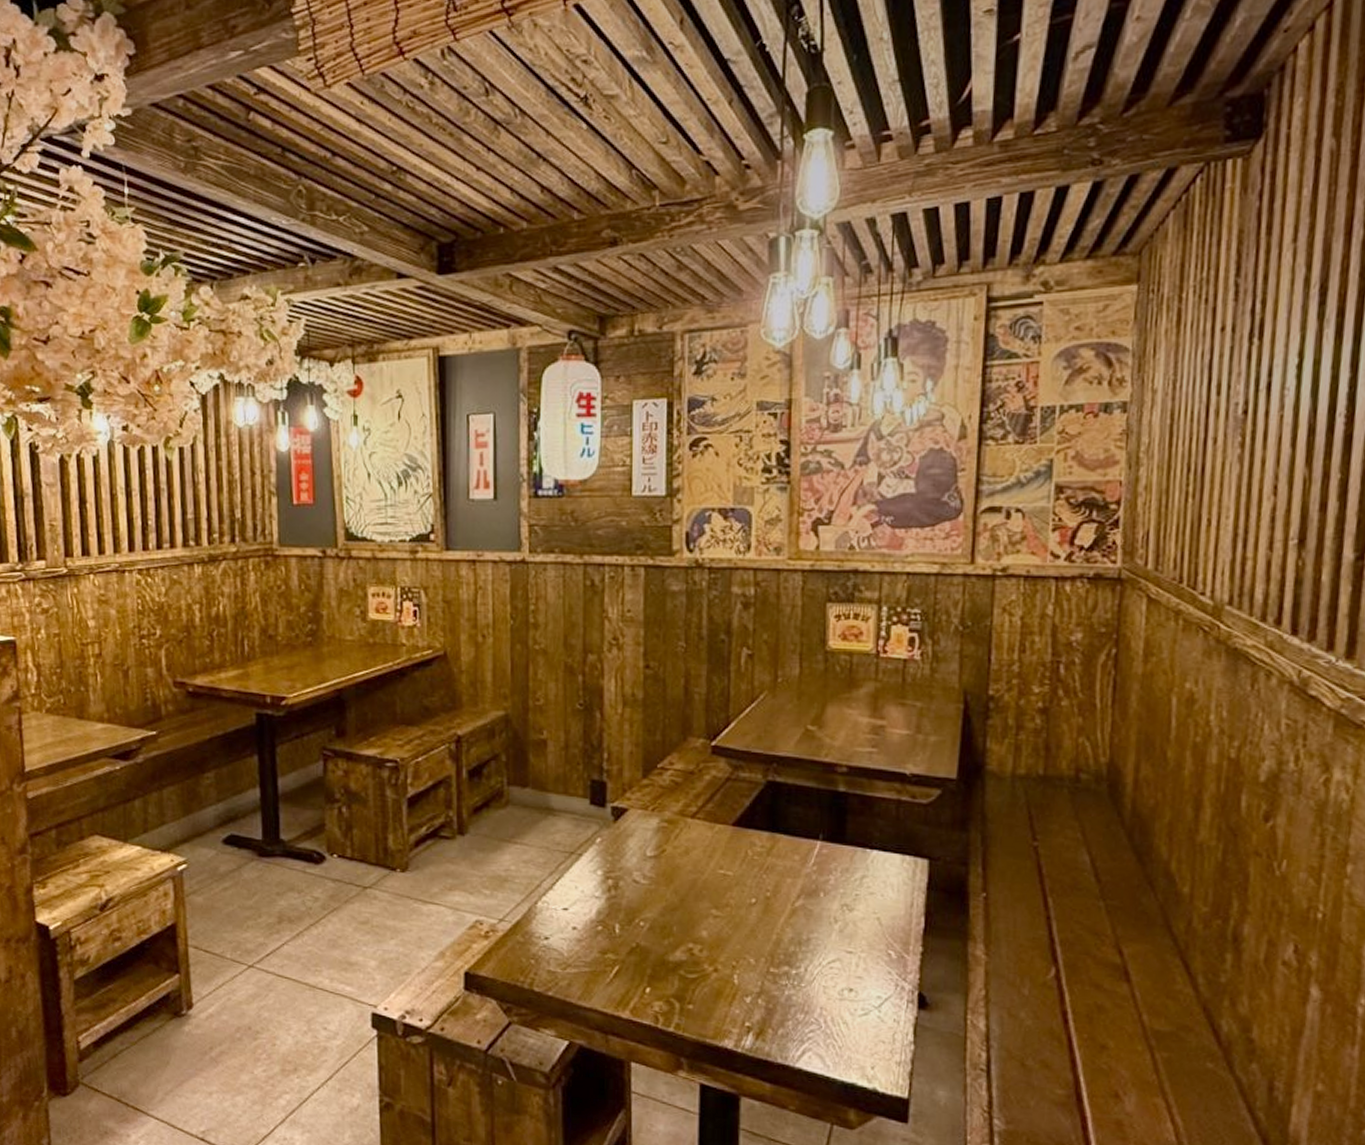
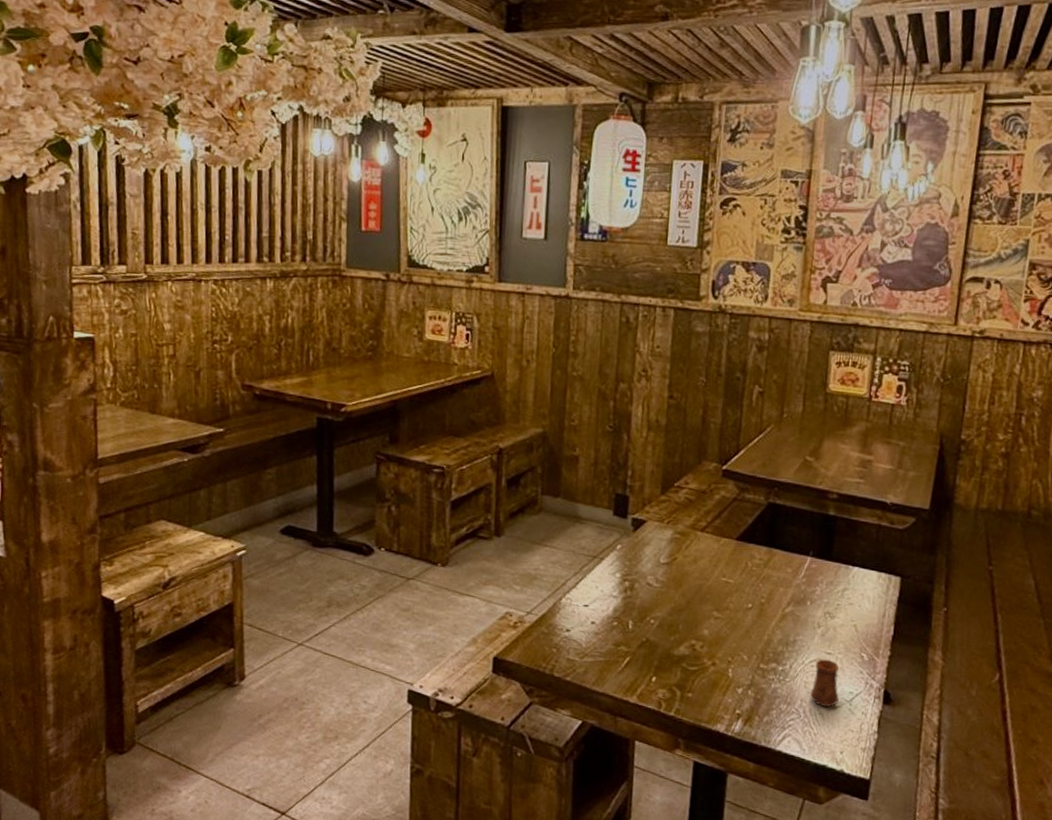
cup: none [831,959,865,1015] -> present [810,659,840,707]

